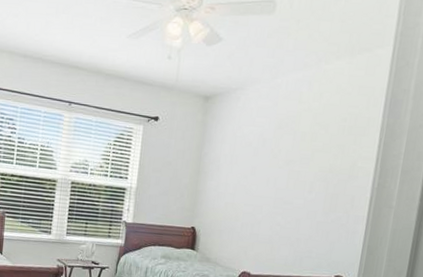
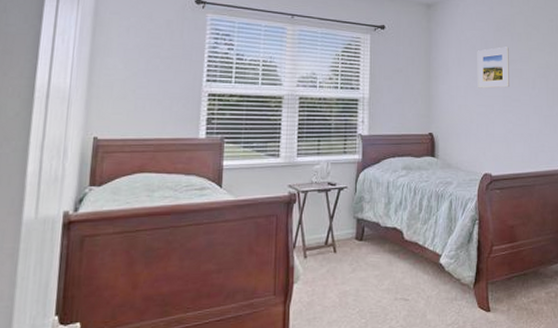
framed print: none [248,146,289,189] -> present [477,47,509,89]

